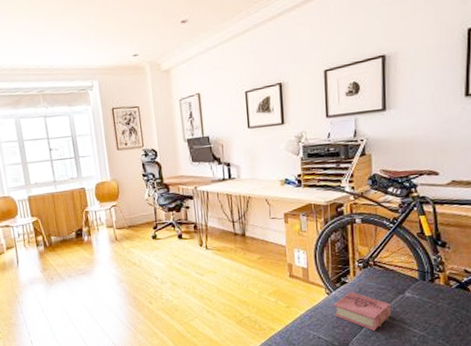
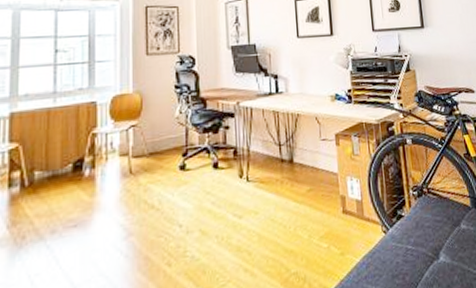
book: present [333,292,392,331] -> none [391,227,451,278]

